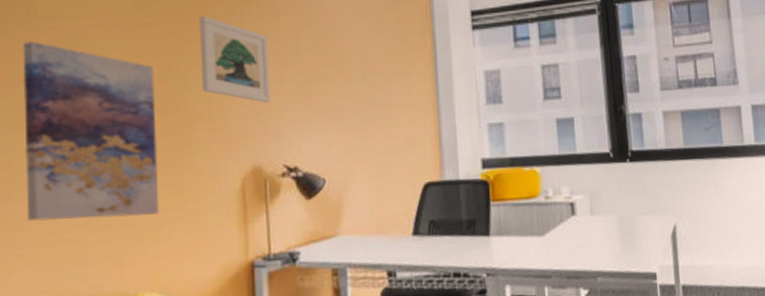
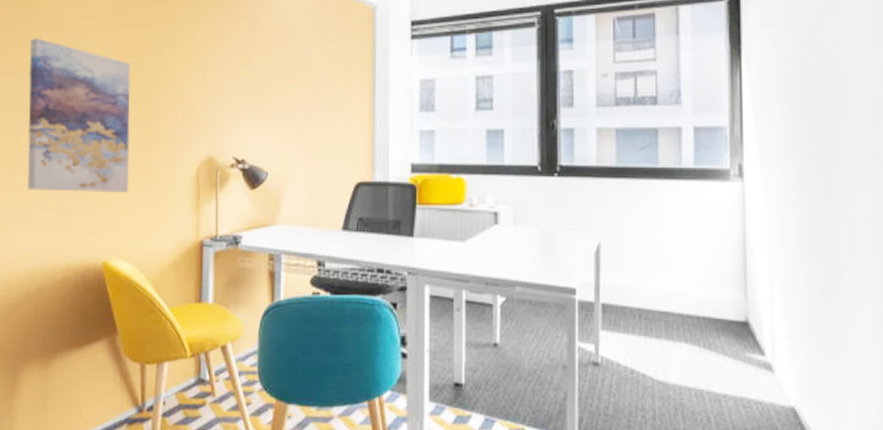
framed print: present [199,15,270,103] -> none [168,19,226,100]

